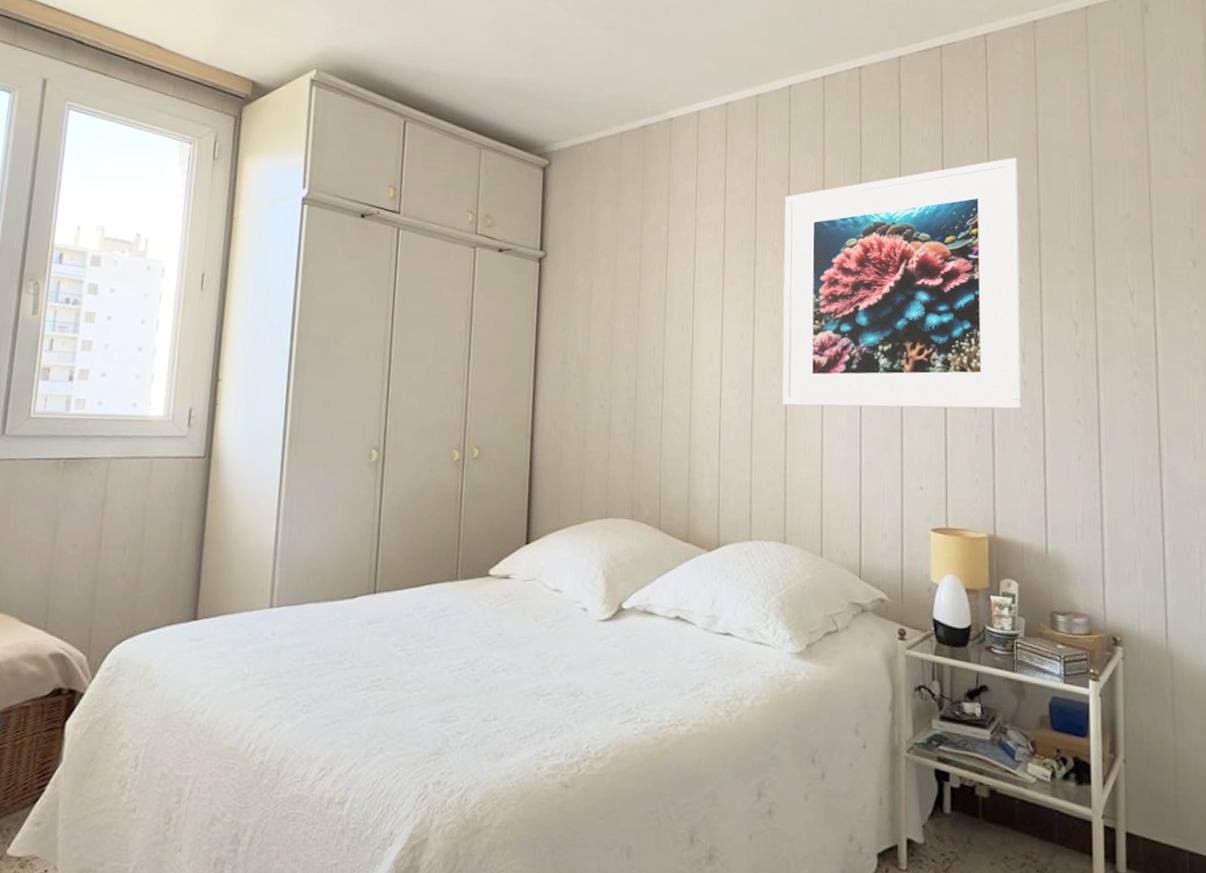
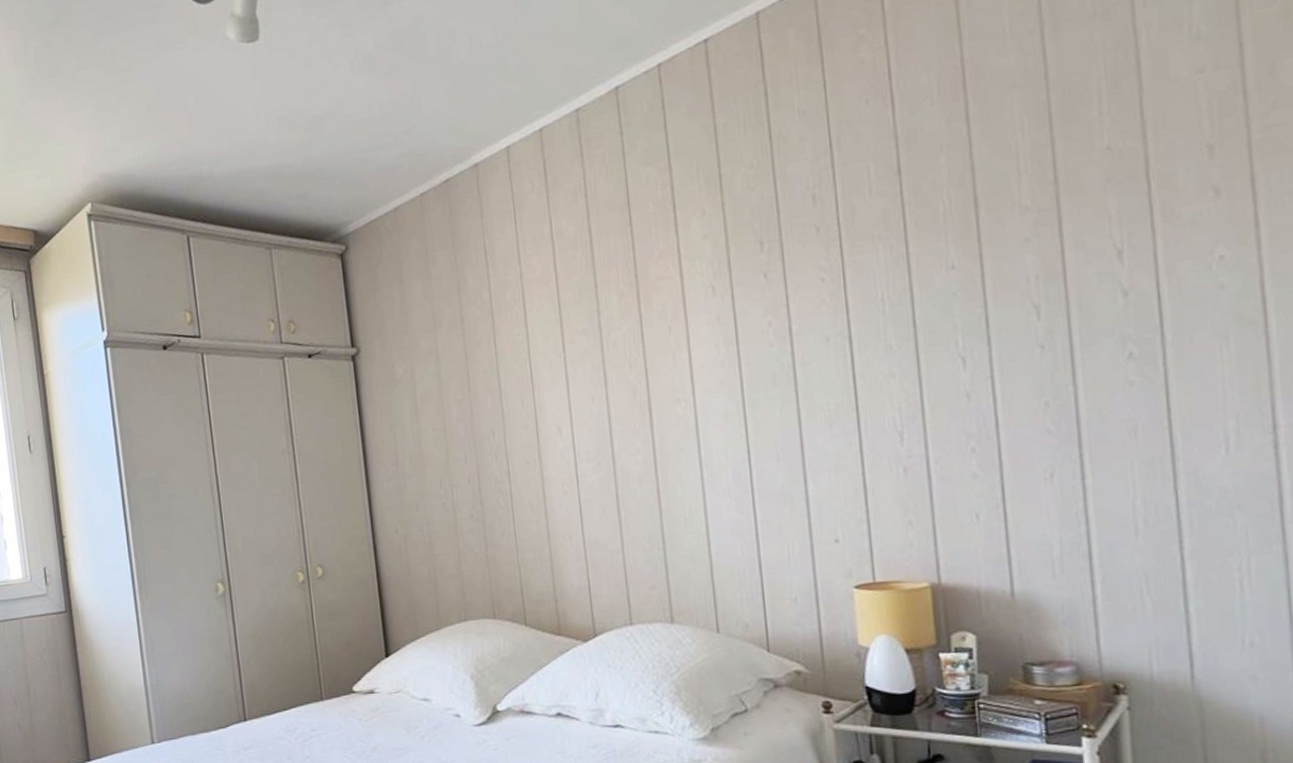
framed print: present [782,157,1023,410] -> none [625,106,968,471]

